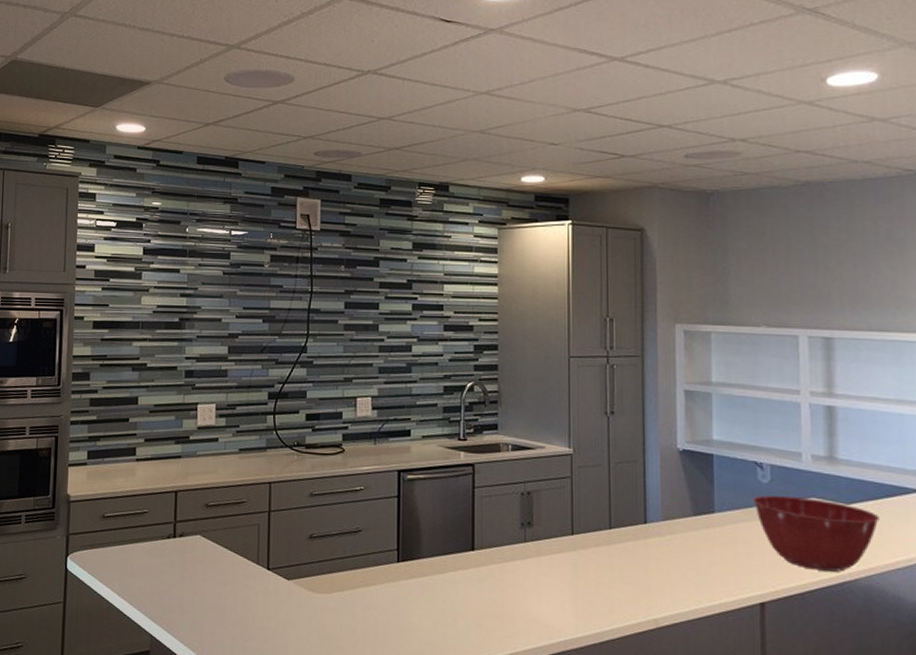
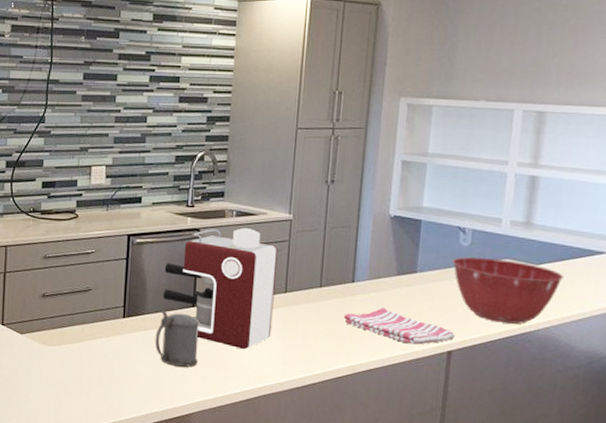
beer stein: none [433,553,482,619] -> present [155,309,200,367]
coffee maker: none [439,463,561,600] -> present [163,228,278,350]
dish towel: none [638,551,766,595] -> present [343,306,455,345]

